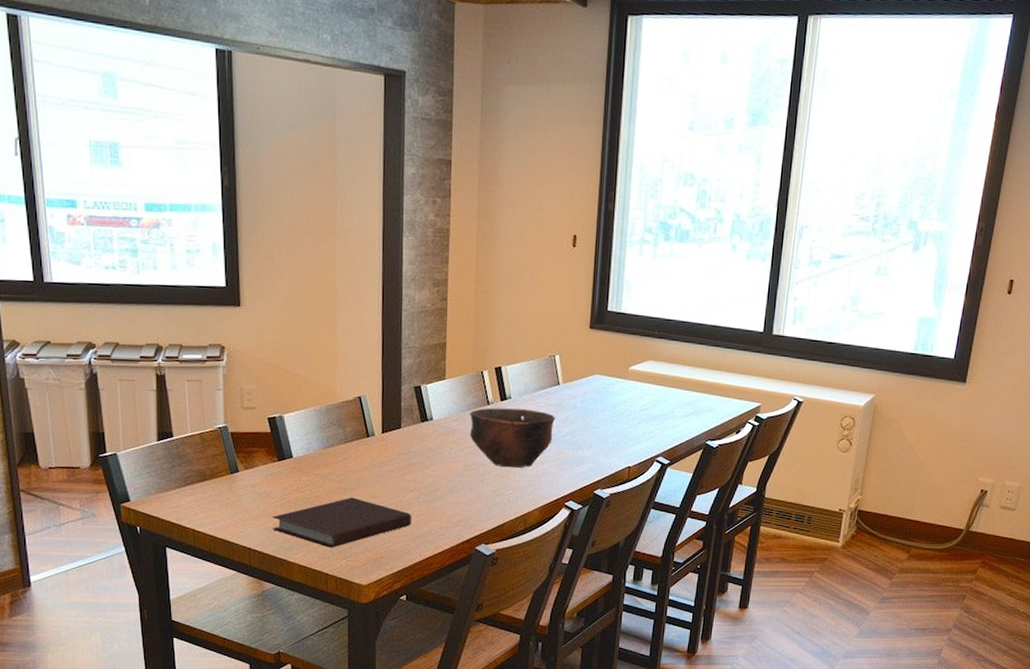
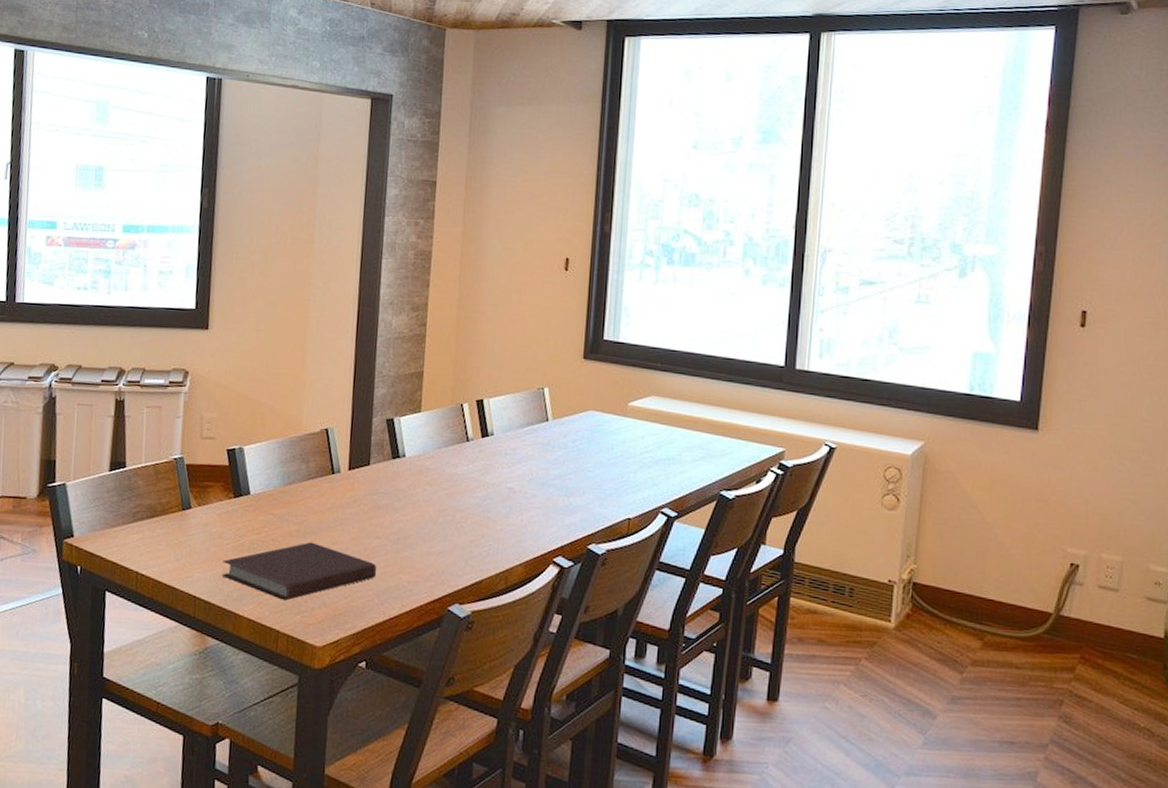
bowl: present [469,407,556,468] -> none [445,445,544,515]

